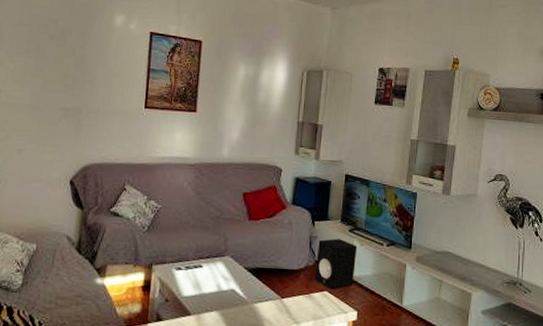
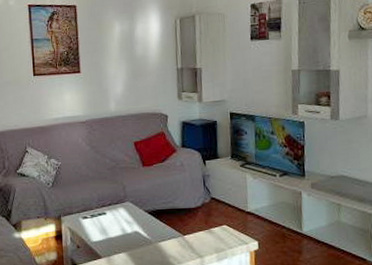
speaker: present [315,239,358,290] -> none [211,175,251,223]

